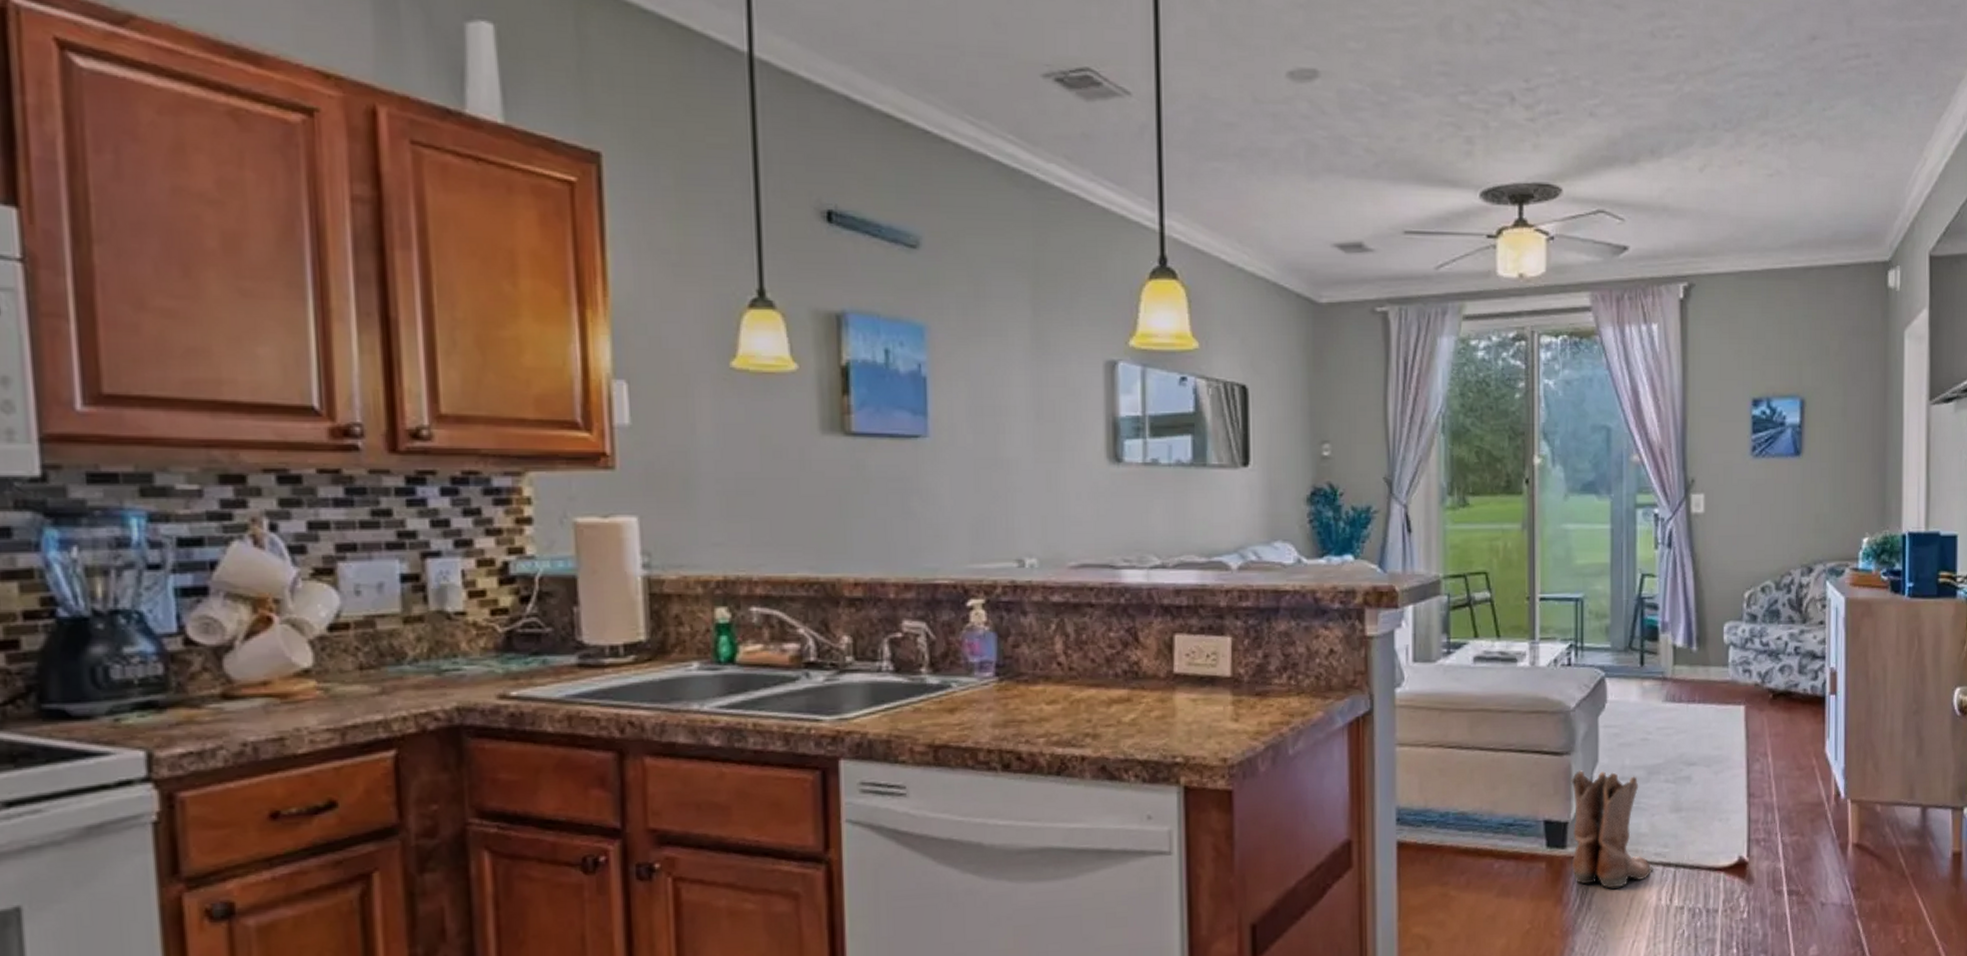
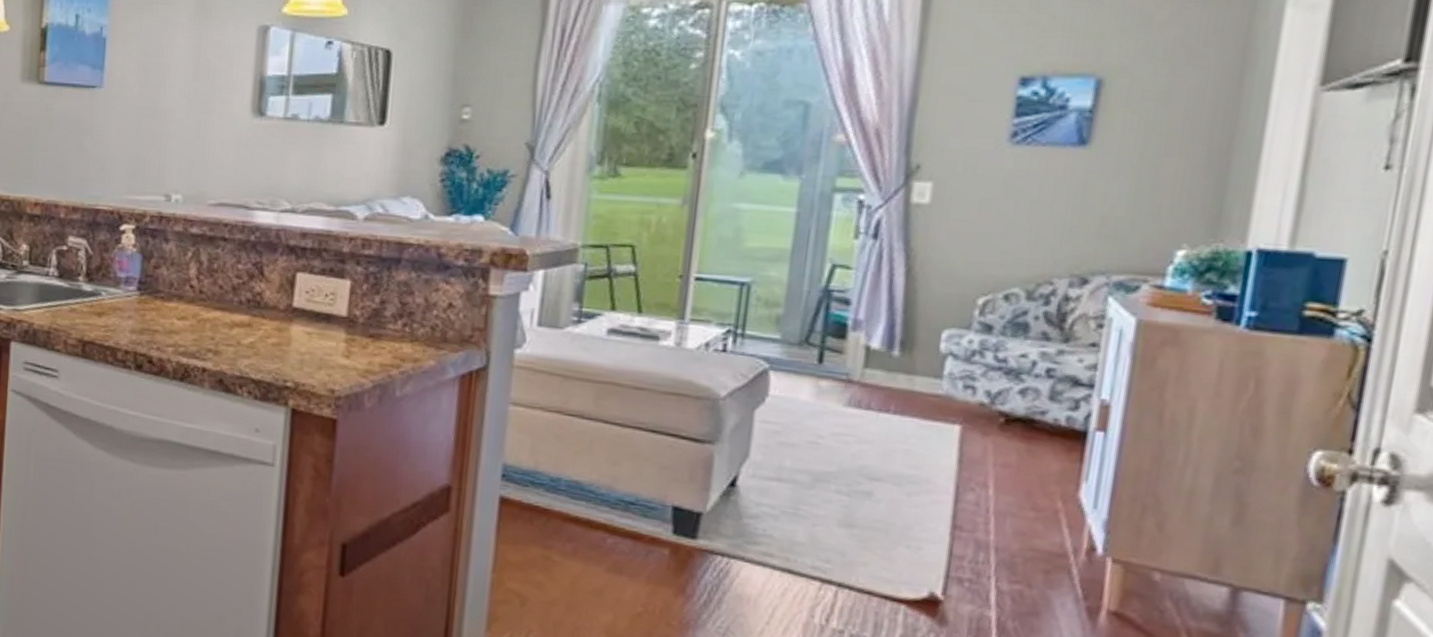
boots: present [1571,770,1654,889] -> none [702,462,809,594]

